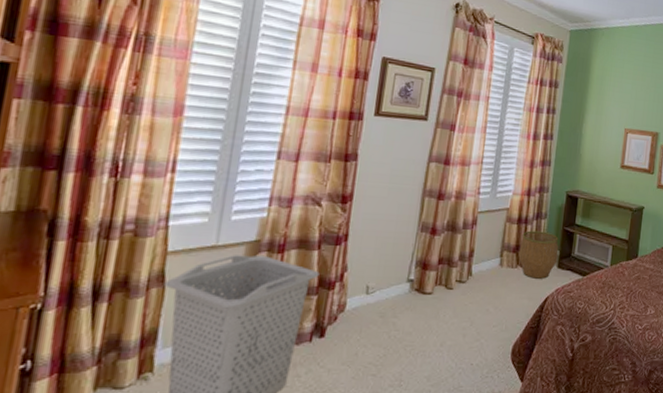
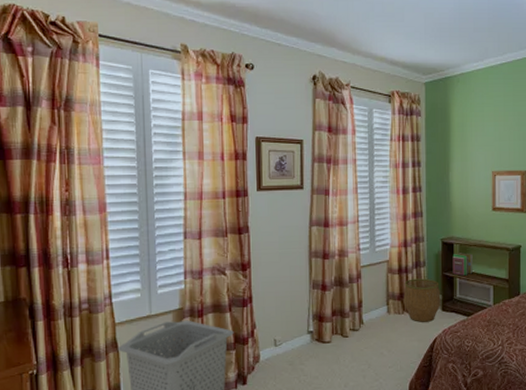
books: none [573,208,596,233] -> present [452,253,473,276]

